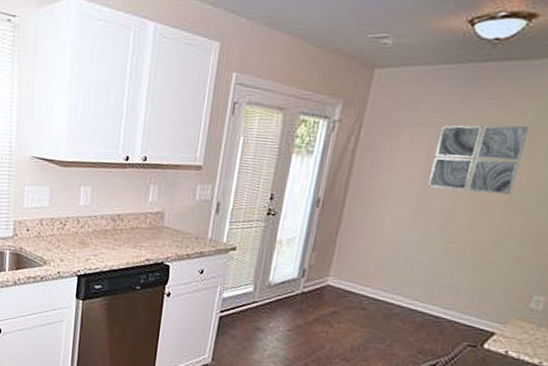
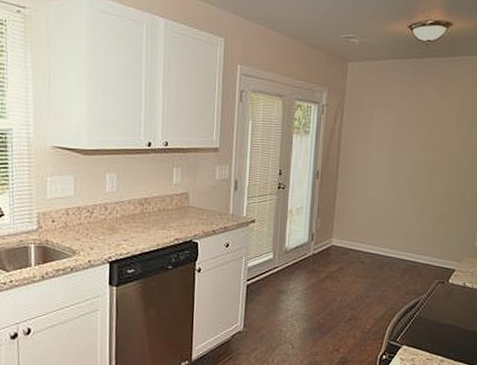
wall art: present [427,125,530,195] -> none [396,106,458,160]

